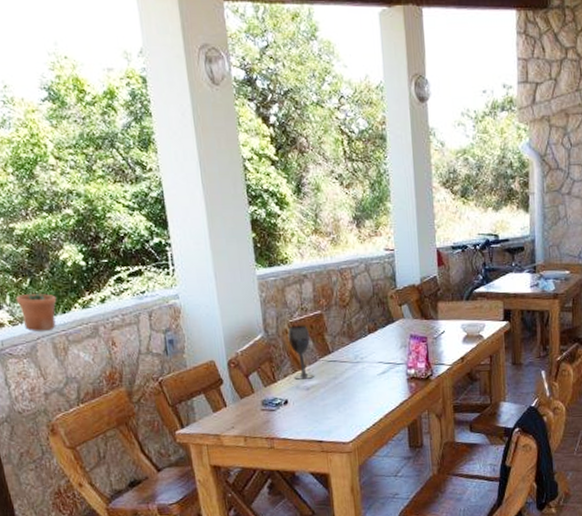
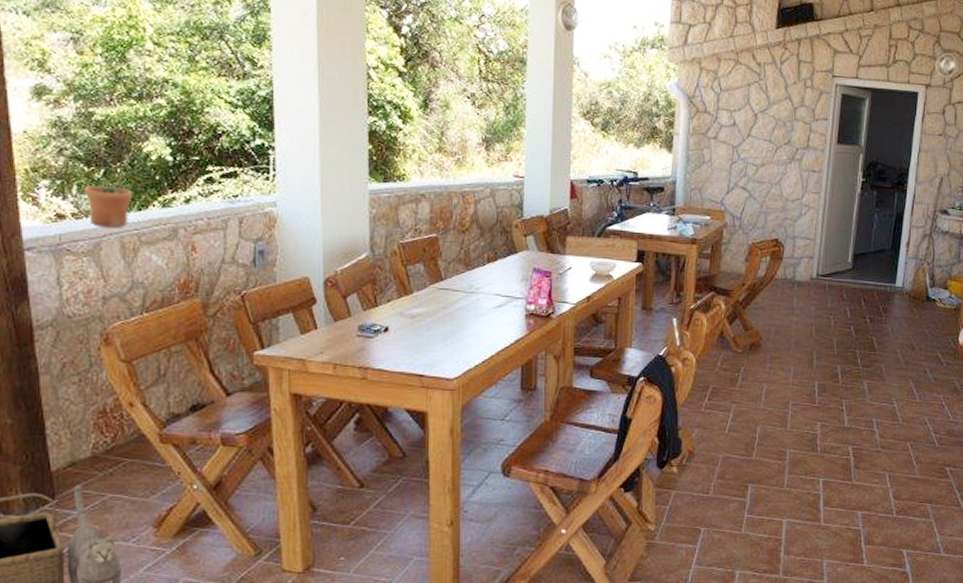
wine glass: present [287,325,314,380] -> none [396,247,422,306]

